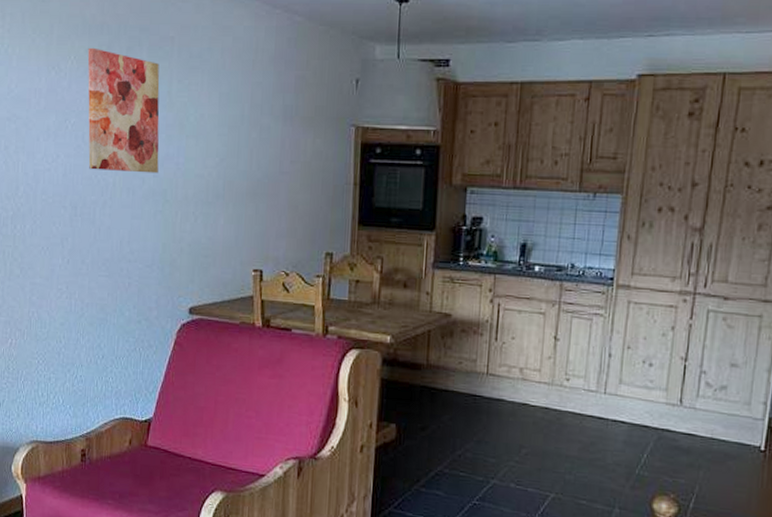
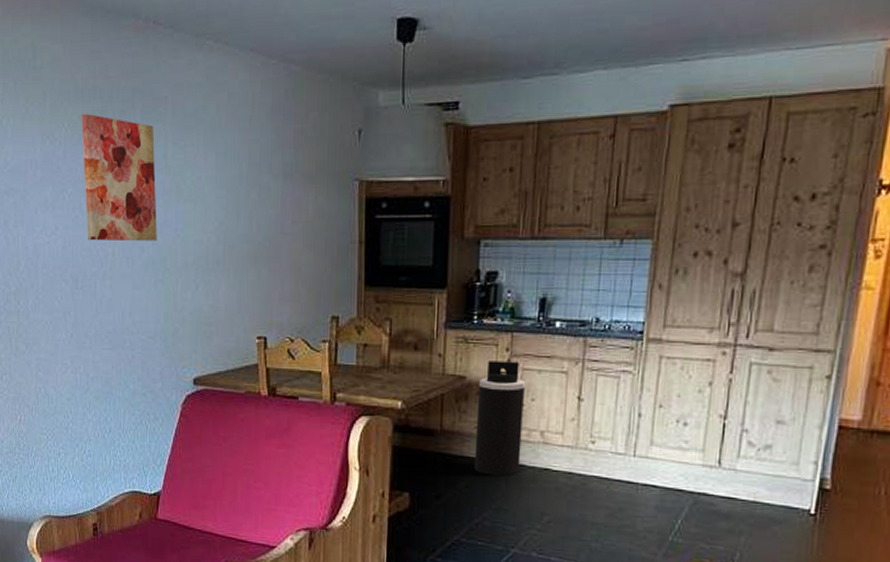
trash can: none [457,300,506,410] -> present [474,361,525,477]

